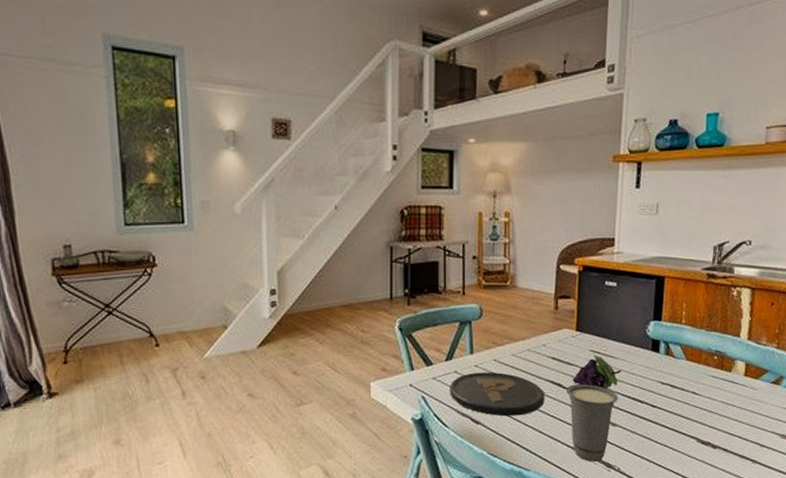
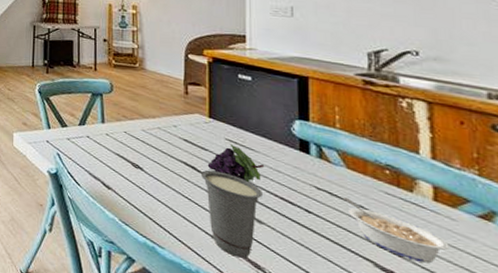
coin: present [450,371,545,417] -> none [82,140,178,190]
legume: none [681,387,750,430] -> present [343,197,450,264]

